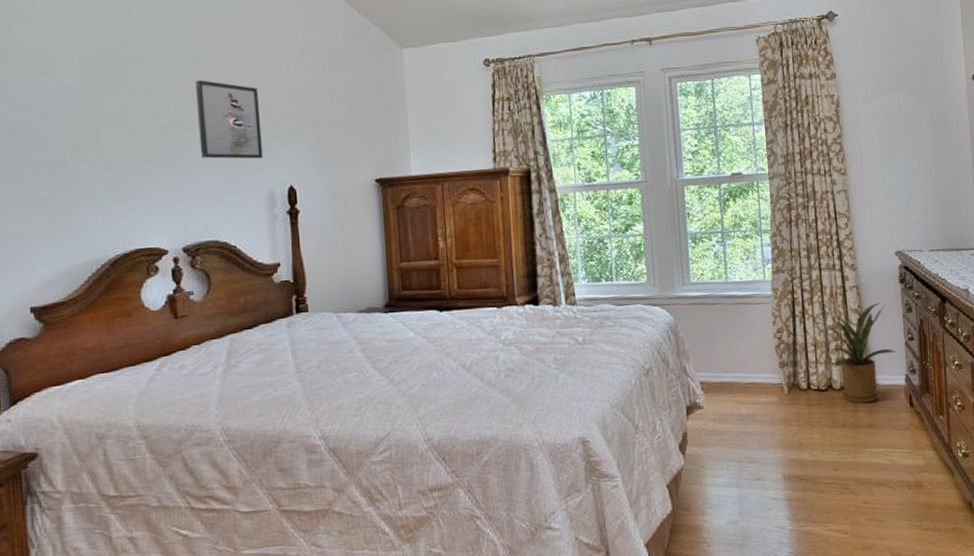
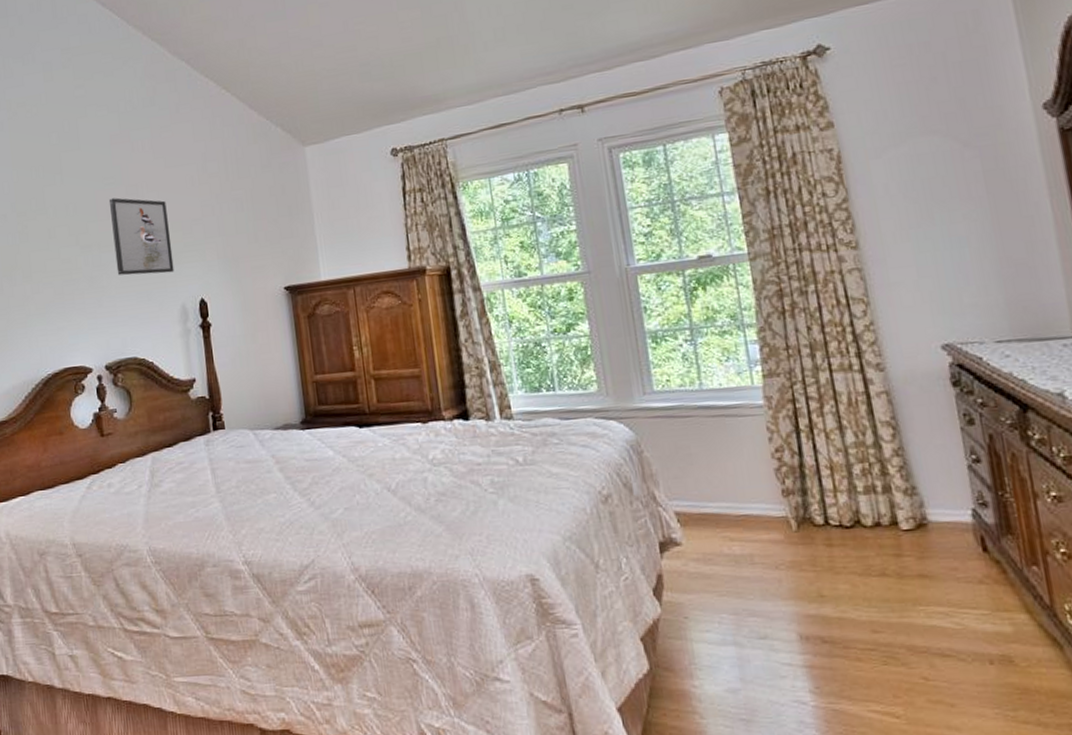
house plant: present [815,301,898,404] -> none [828,411,957,546]

